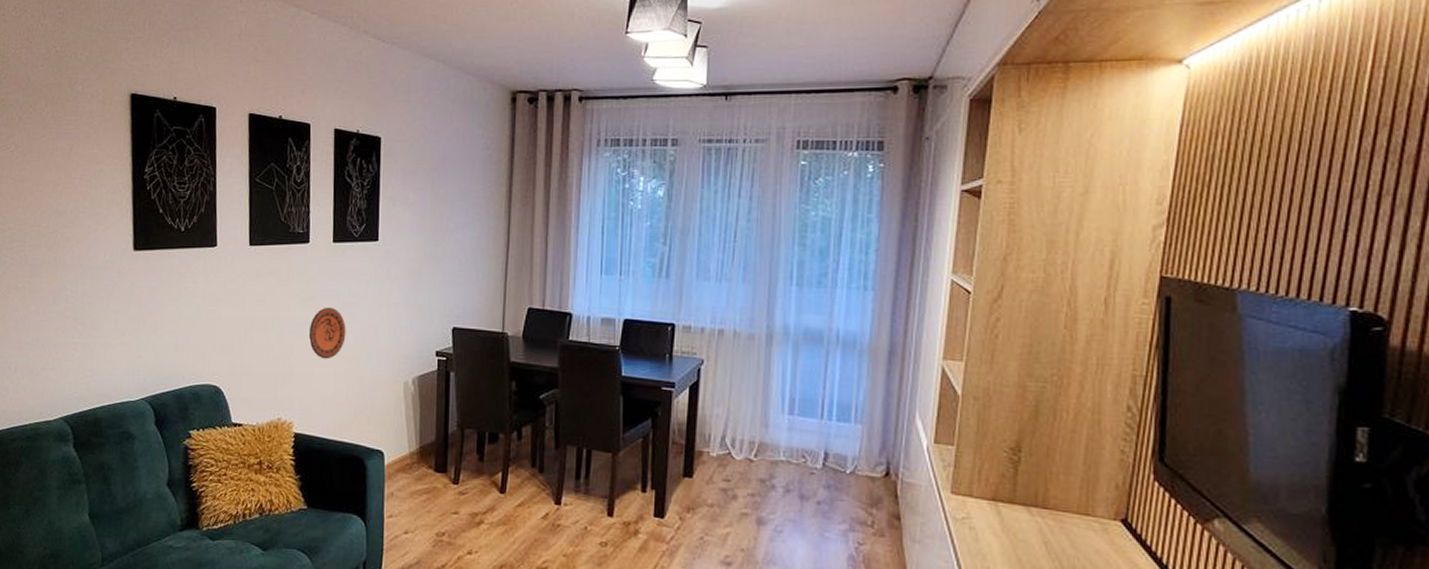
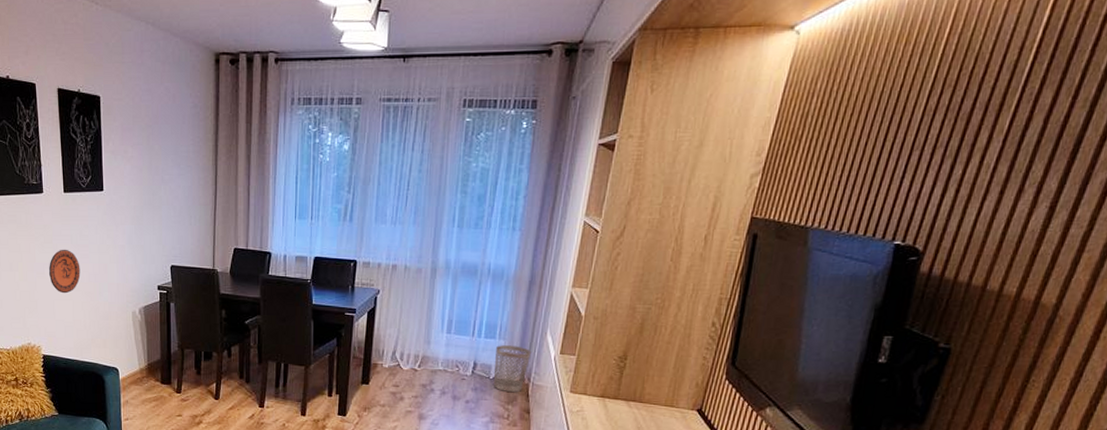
wastebasket: none [850,430,898,493] -> present [494,345,532,393]

